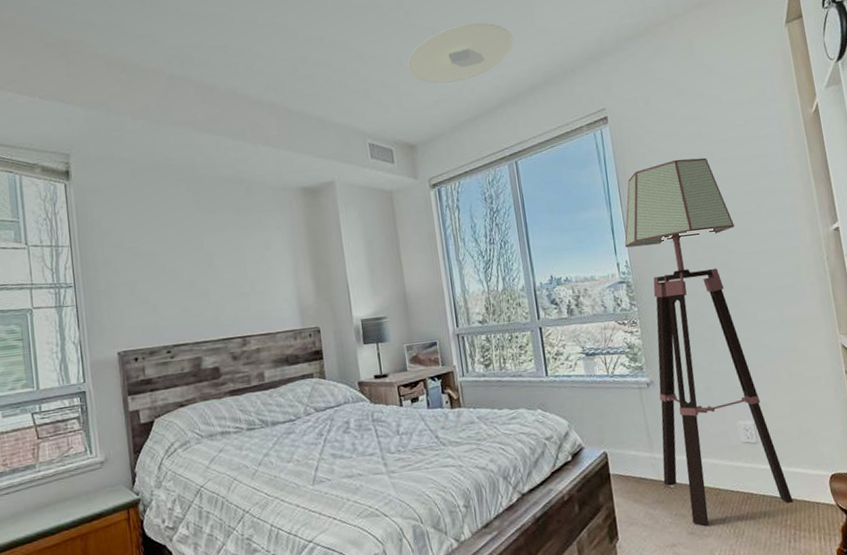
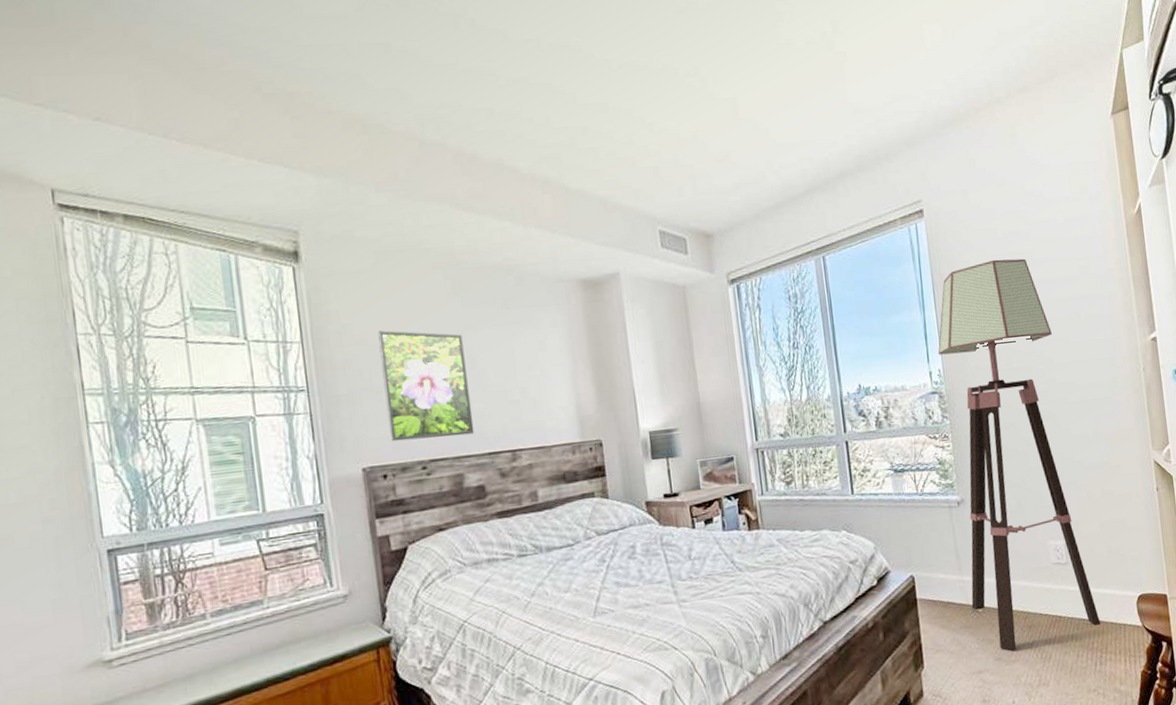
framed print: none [132,235,211,330] -> present [377,330,475,442]
ceiling light: present [407,23,514,84] -> none [703,96,823,164]

